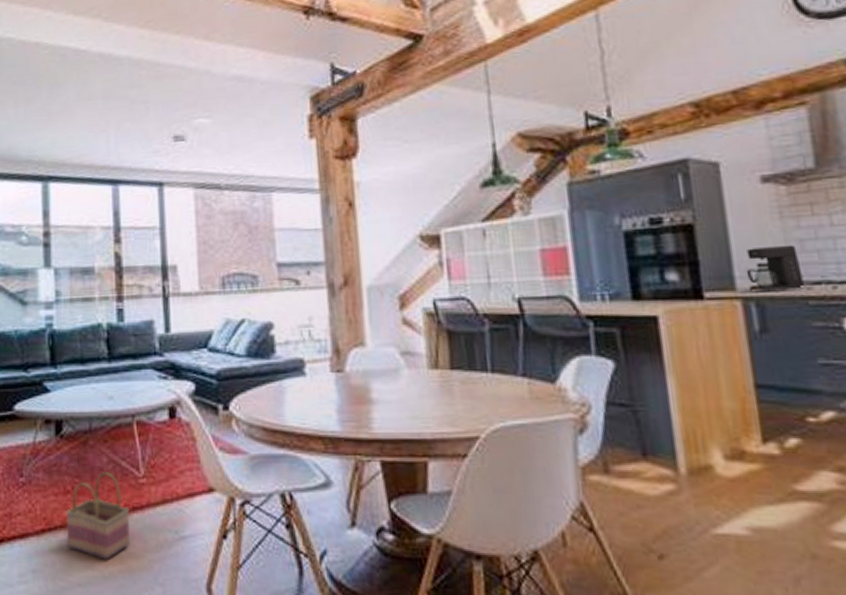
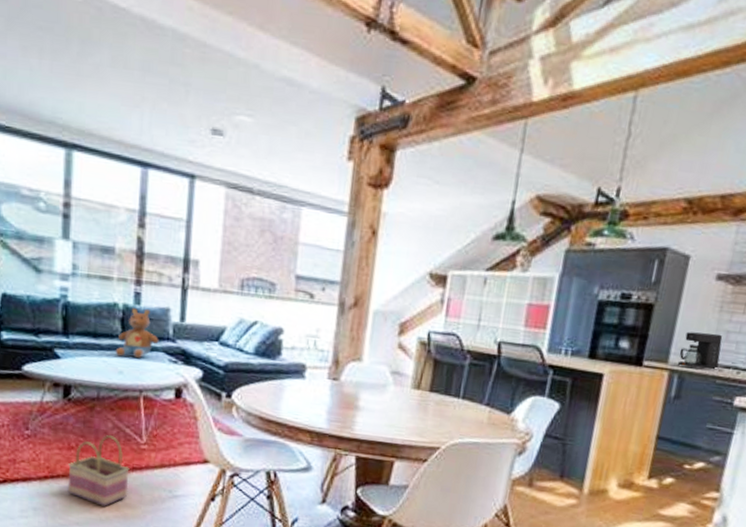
stuffed toy: none [103,324,146,381] -> present [115,308,159,359]

